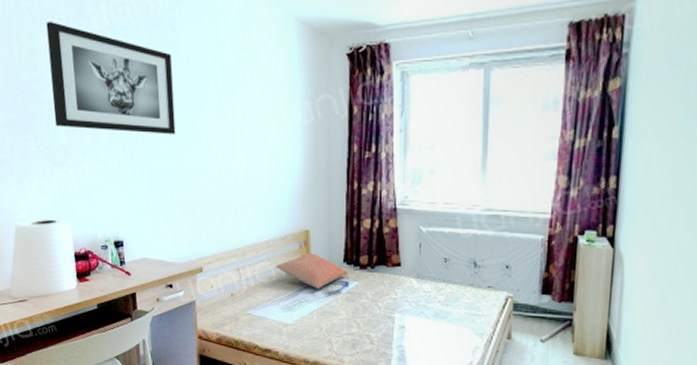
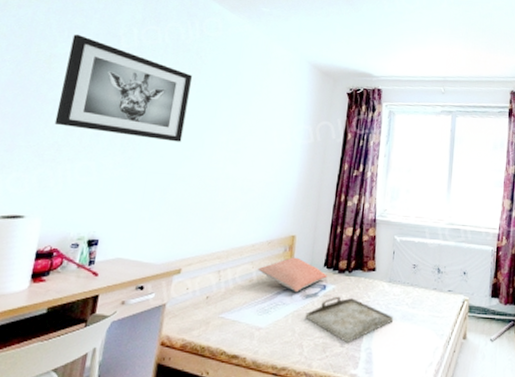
serving tray: none [330,293,426,341] -> present [305,296,394,344]

